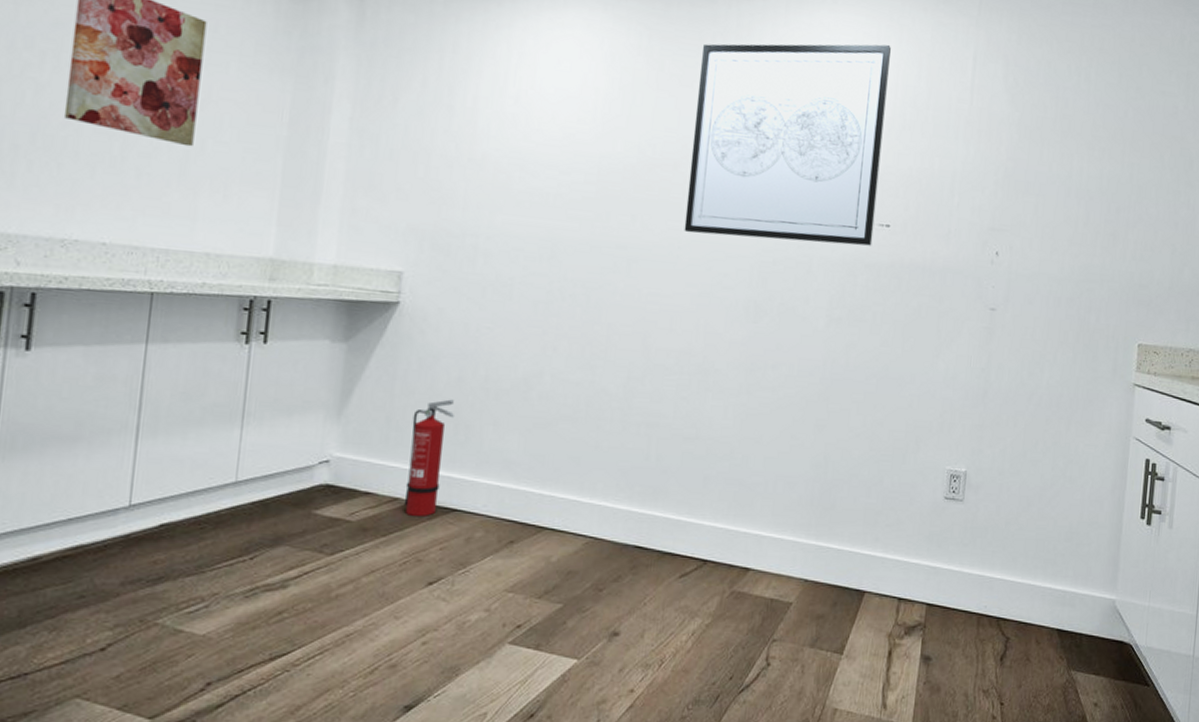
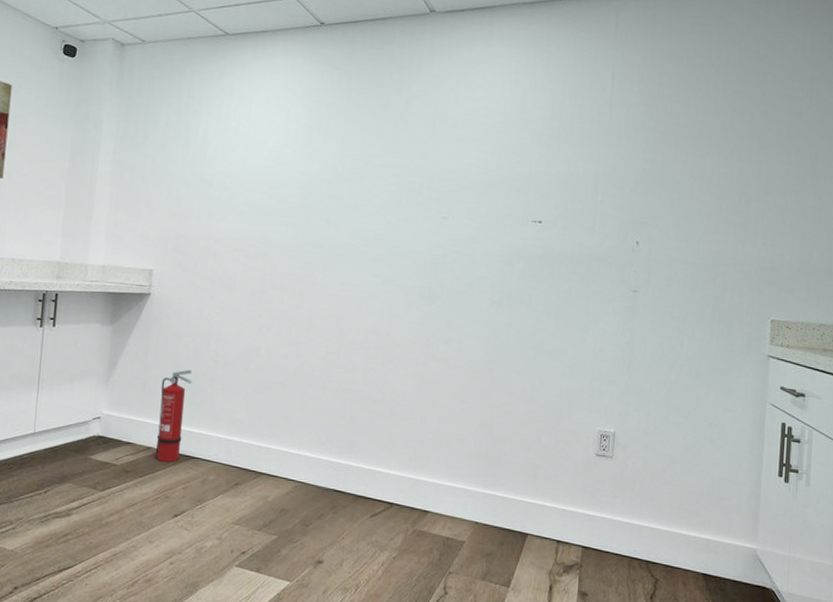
wall art: present [684,43,891,246] -> none [369,69,539,240]

